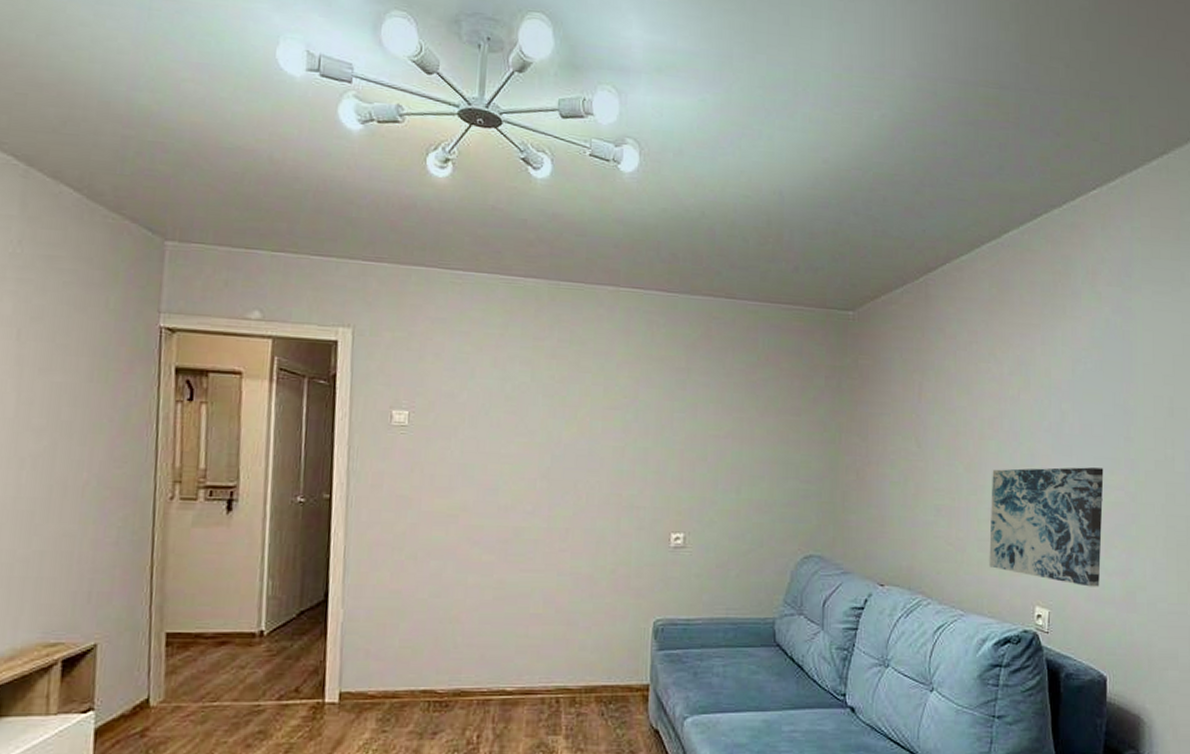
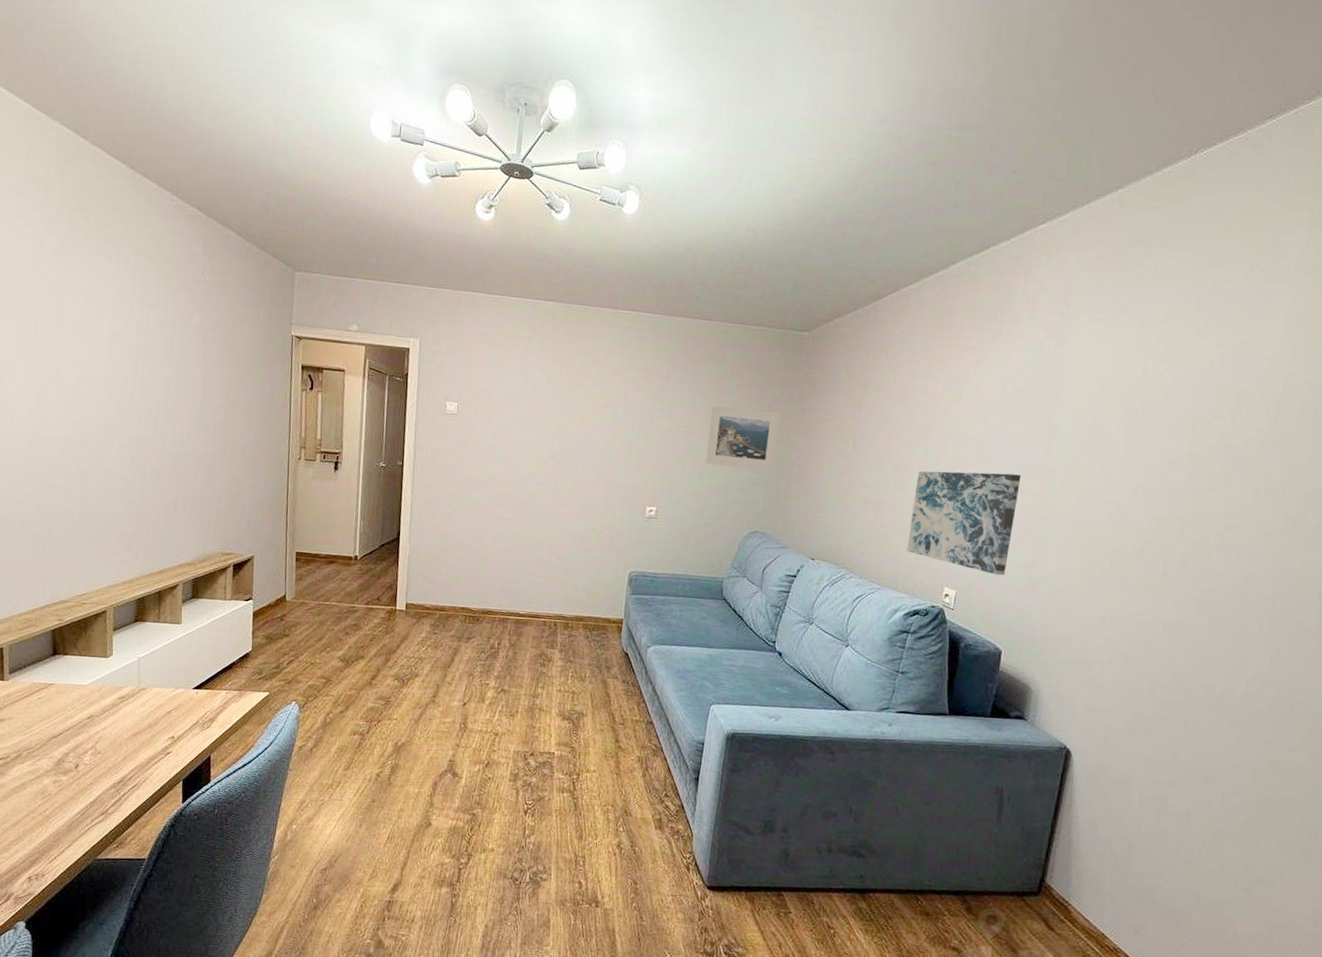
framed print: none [741,401,828,478] -> present [704,405,780,470]

